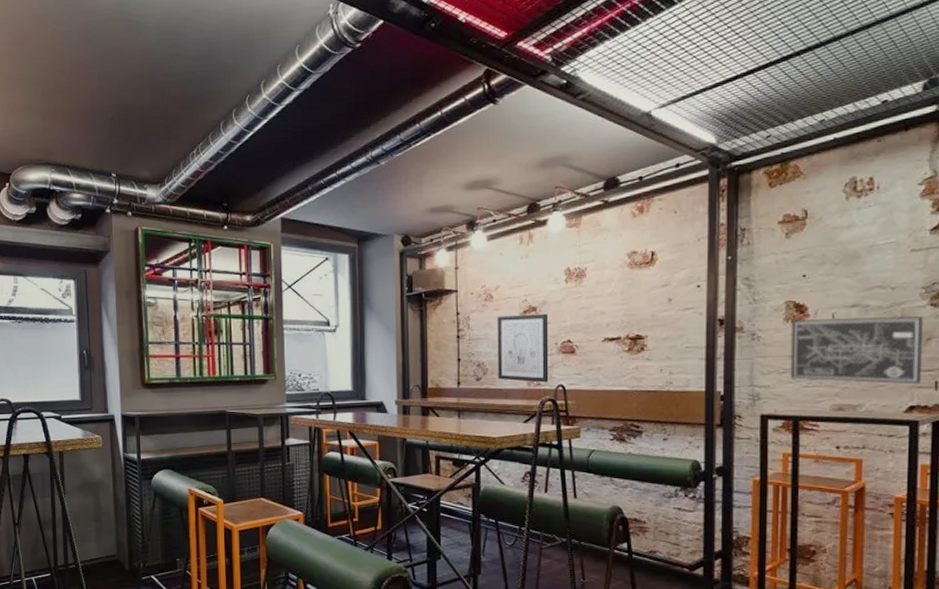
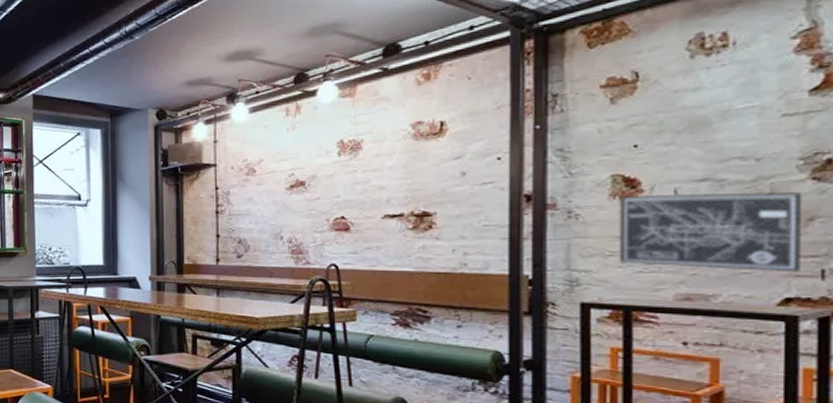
wall art: present [497,313,549,383] -> none [260,188,319,261]

